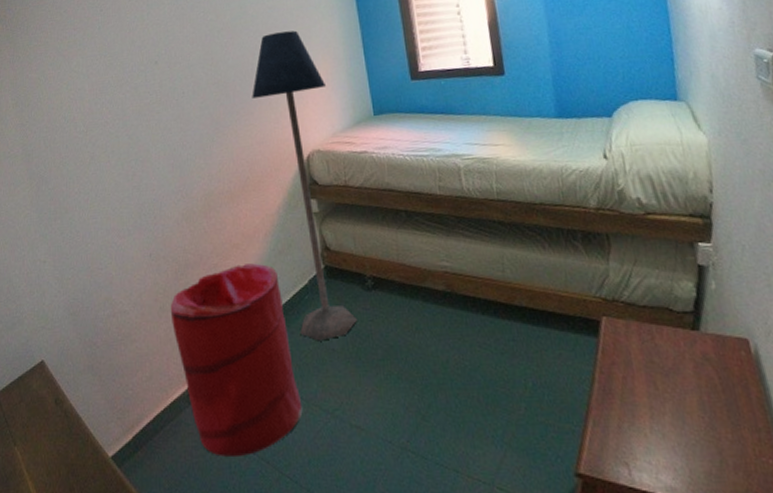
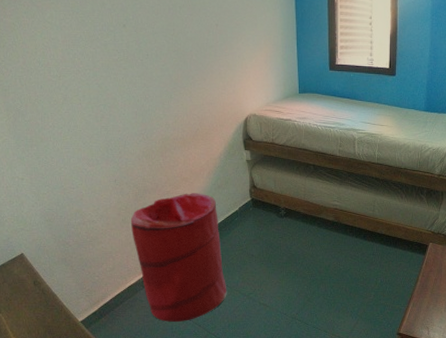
floor lamp: present [252,30,357,341] -> none [205,16,271,249]

